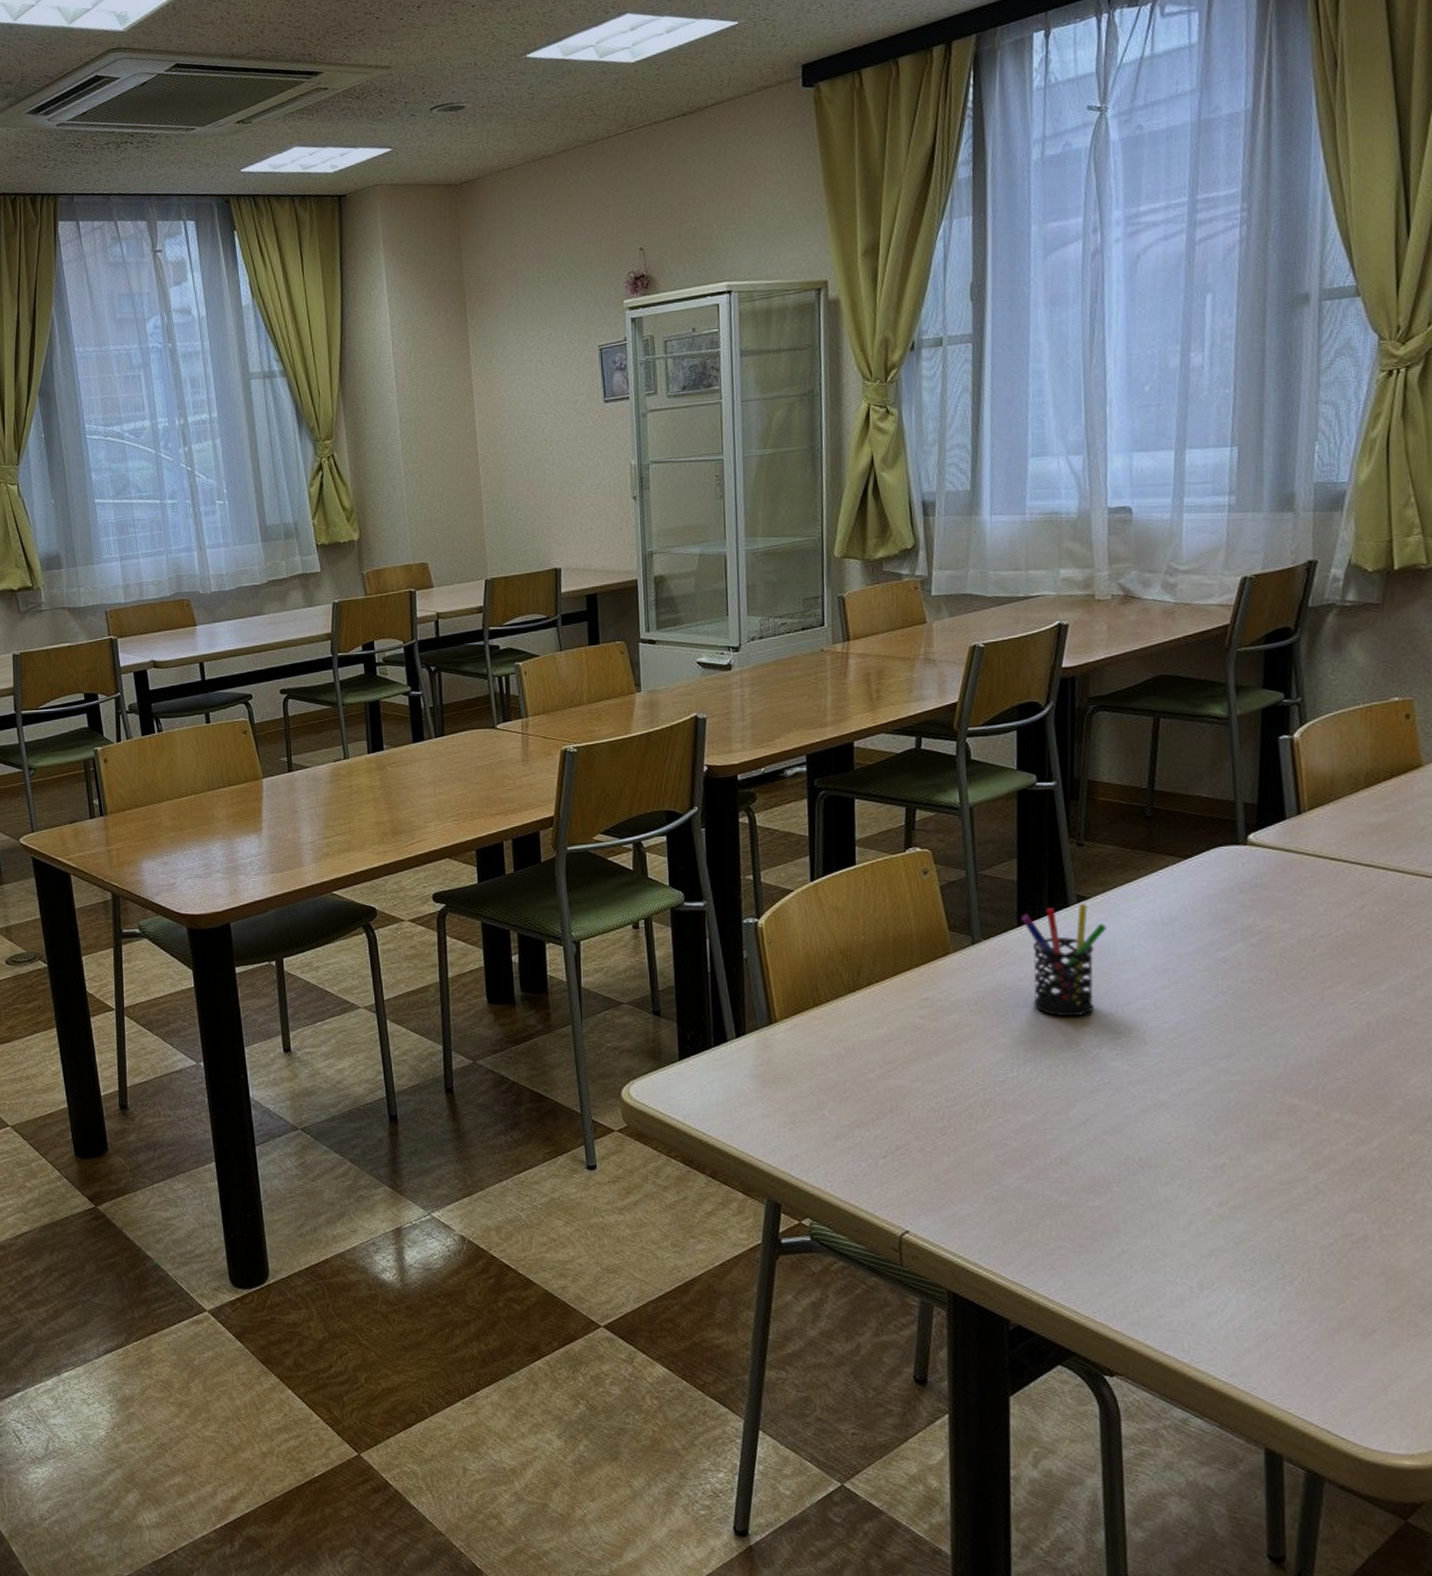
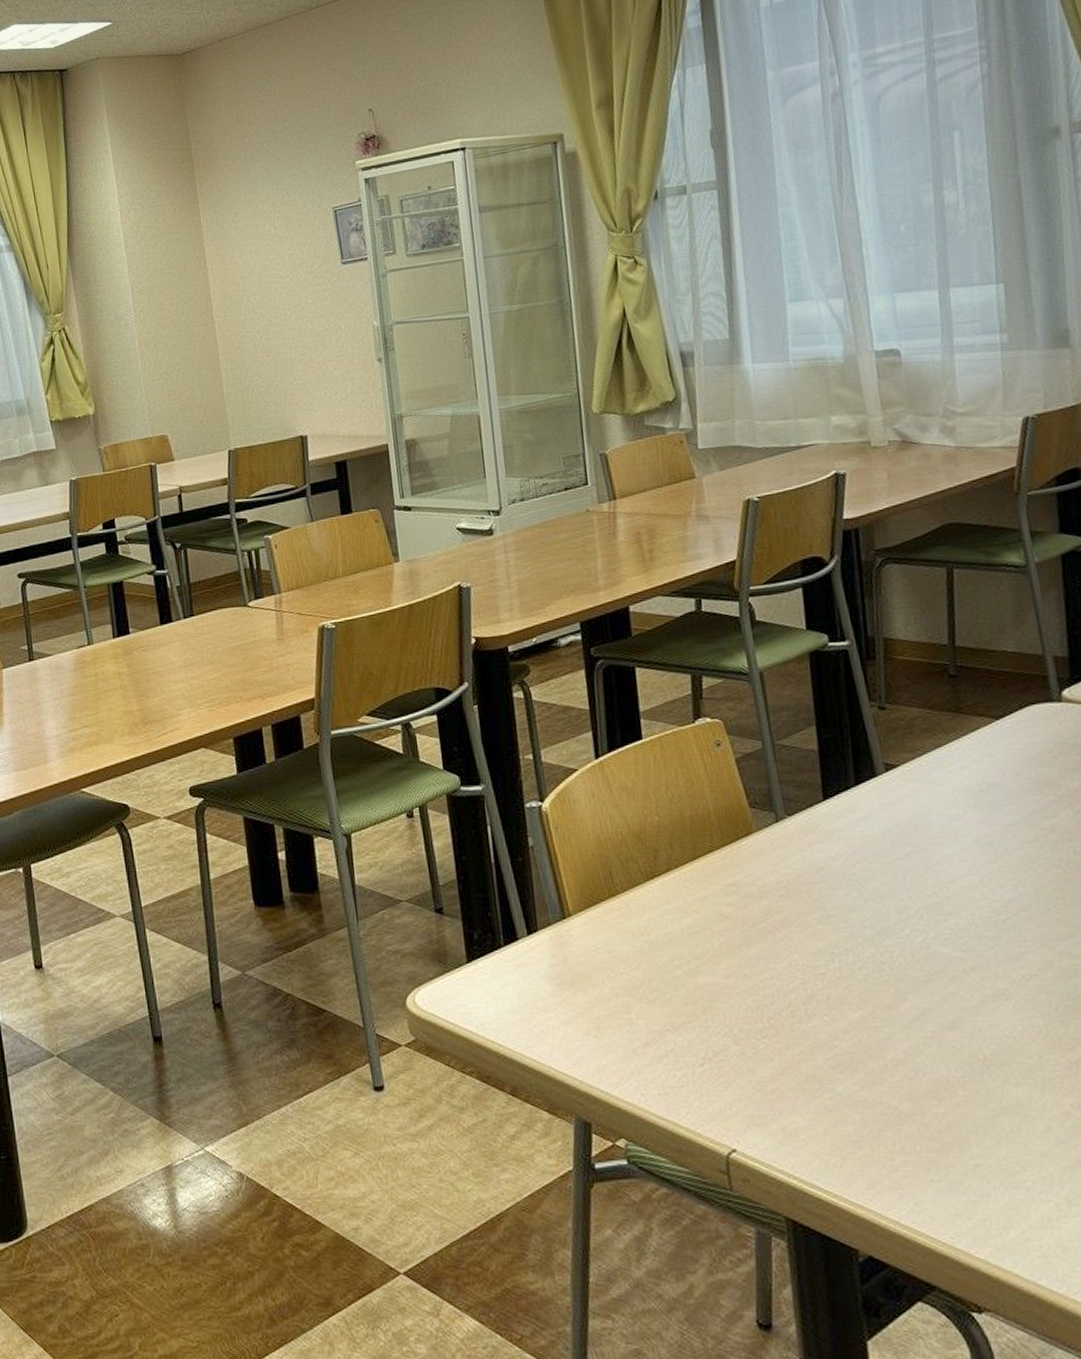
pen holder: present [1021,904,1106,1017] -> none [826,773,920,899]

